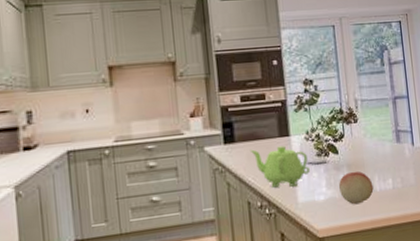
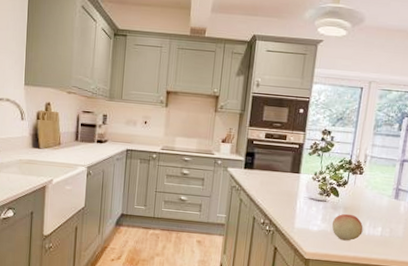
teapot: present [249,145,310,188] -> none [263,177,311,214]

